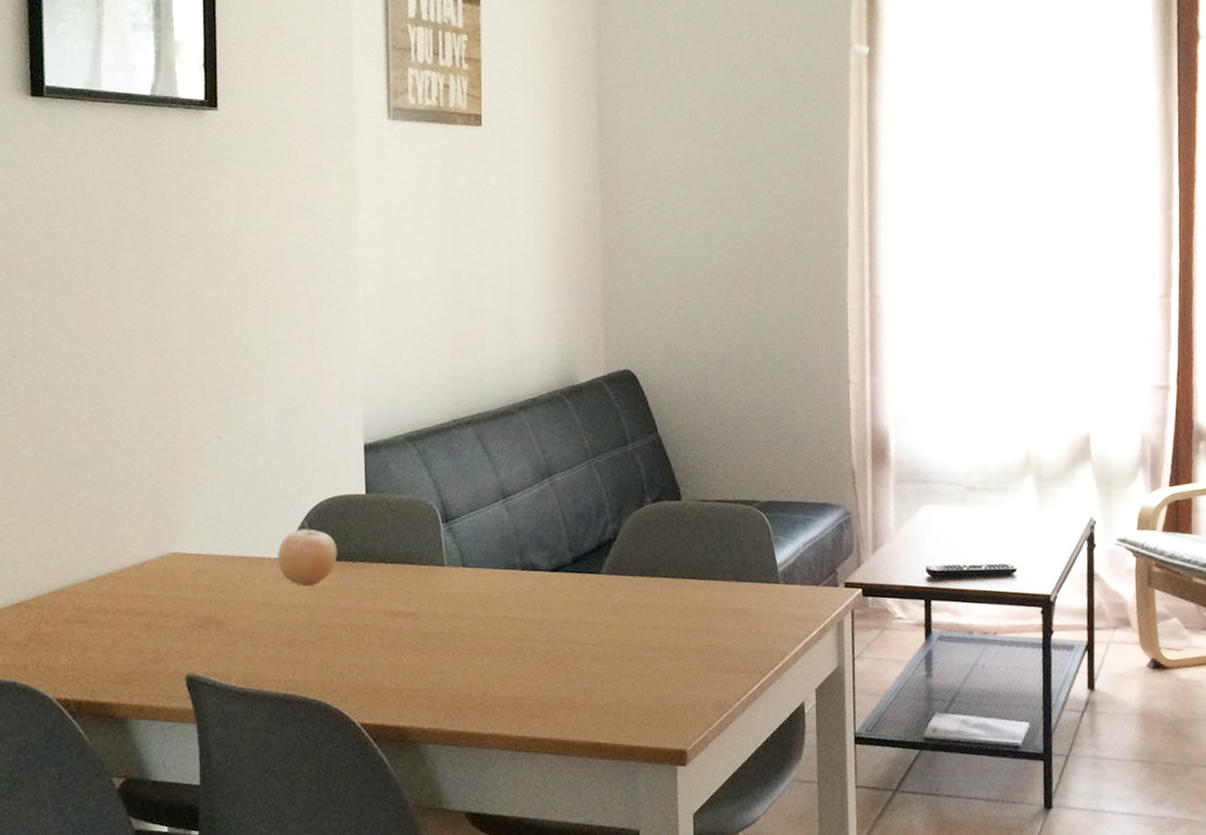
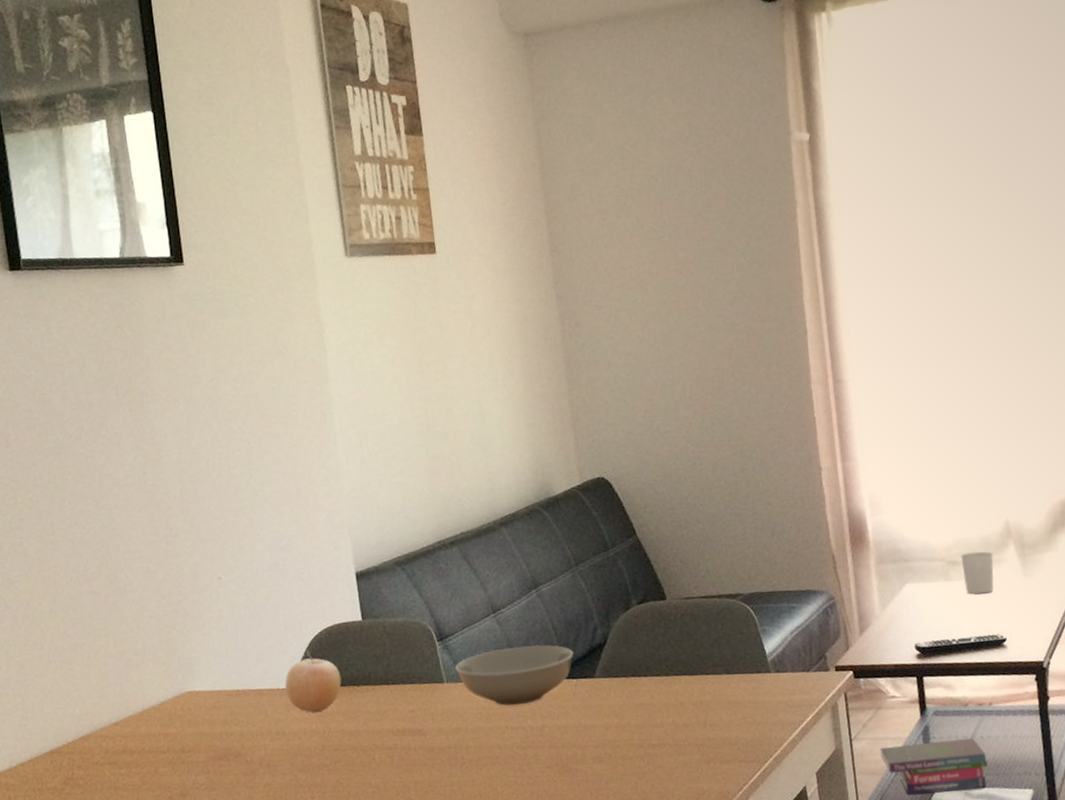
bowl: none [458,535,582,596] -> present [455,645,574,706]
books: none [881,666,987,720] -> present [880,738,988,796]
candle holder: none [979,479,1011,522] -> present [960,551,994,594]

